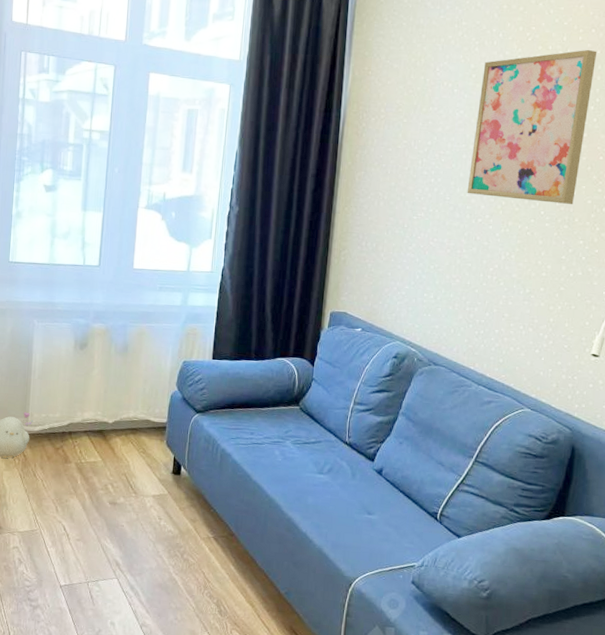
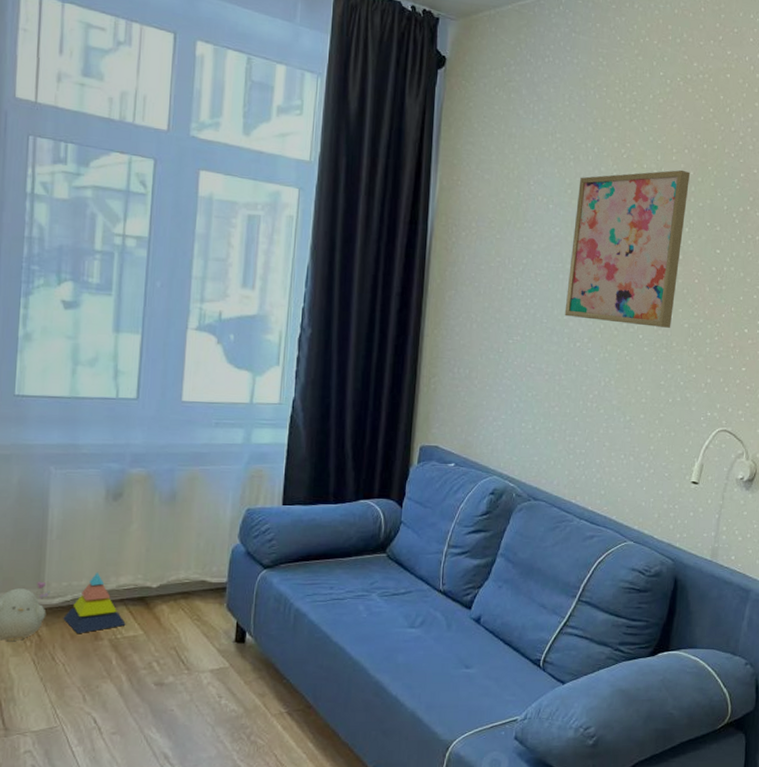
stacking toy: none [42,408,88,456] -> present [63,573,126,633]

